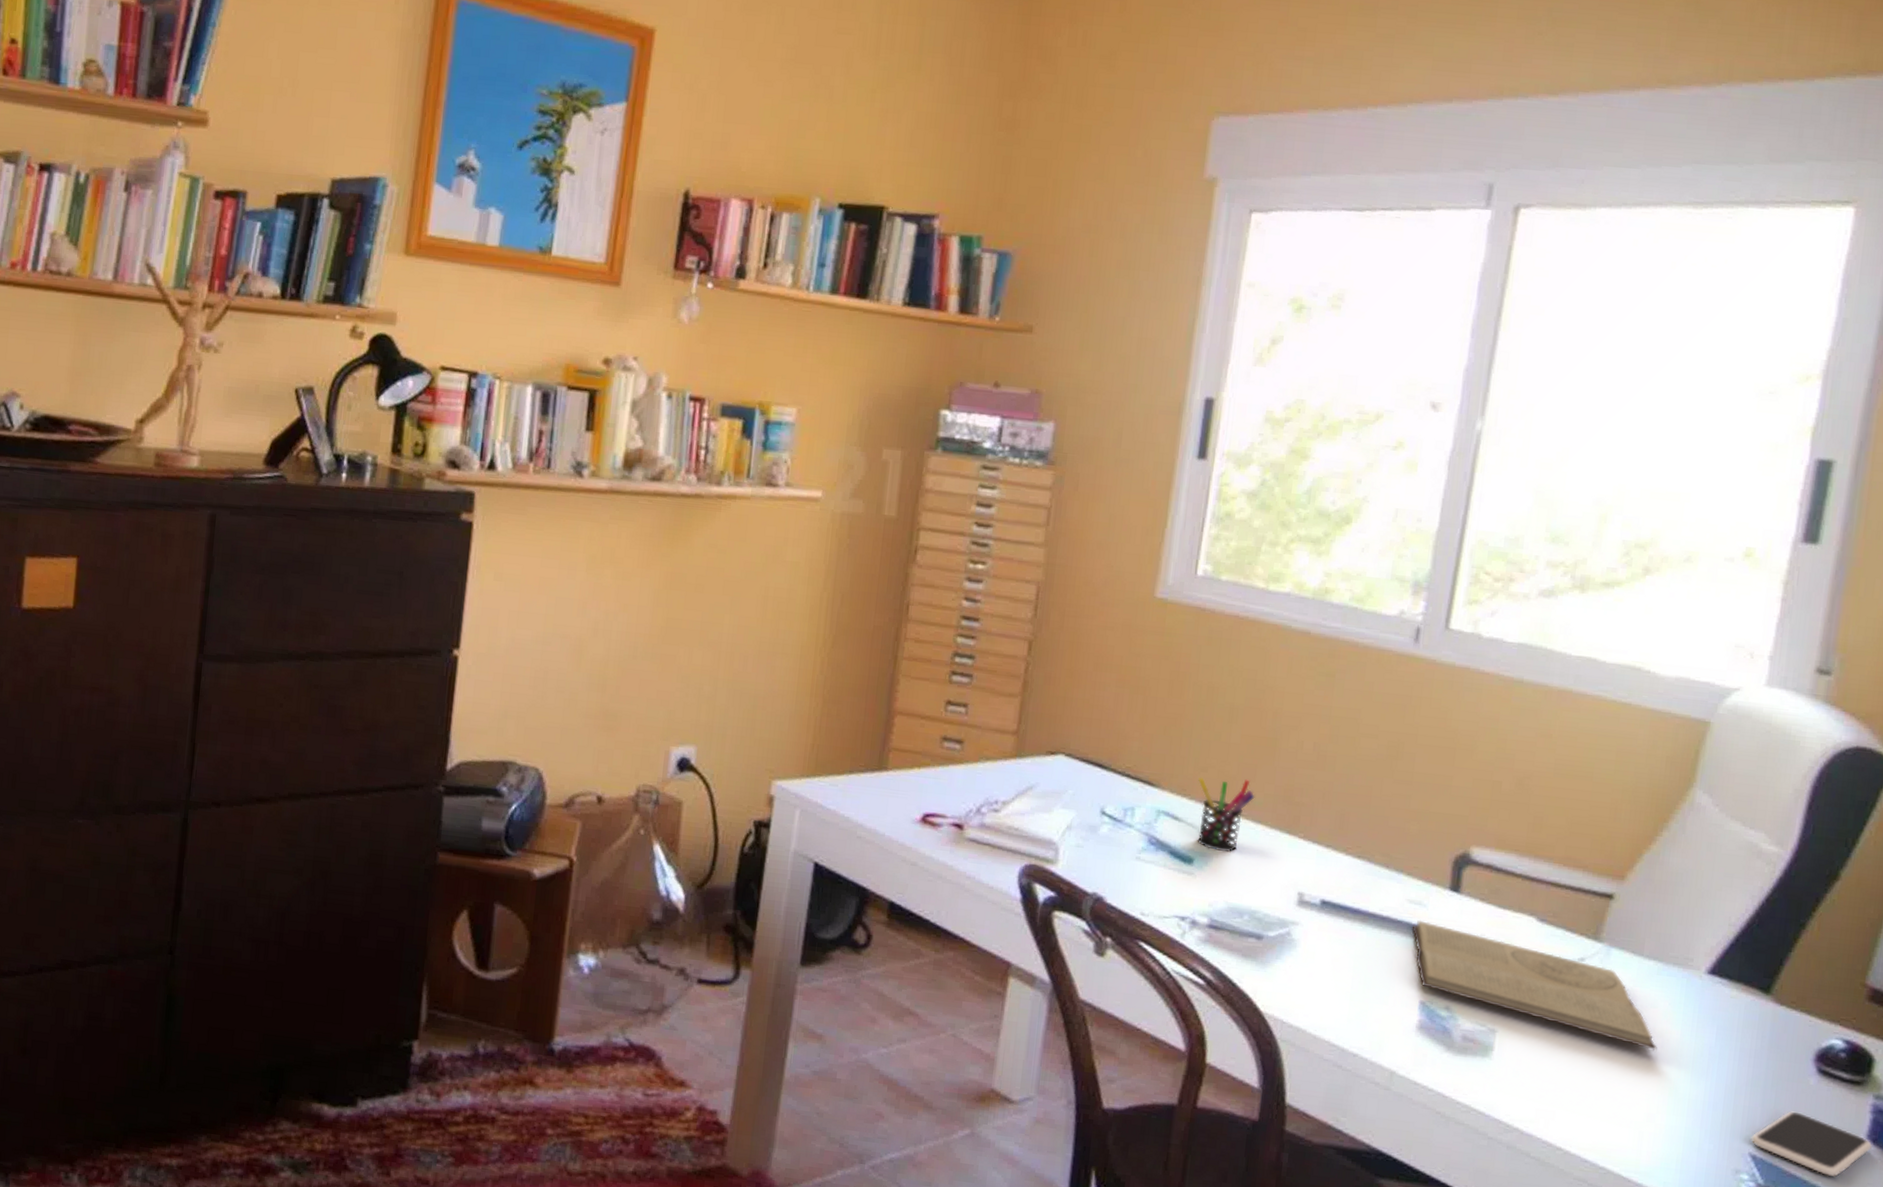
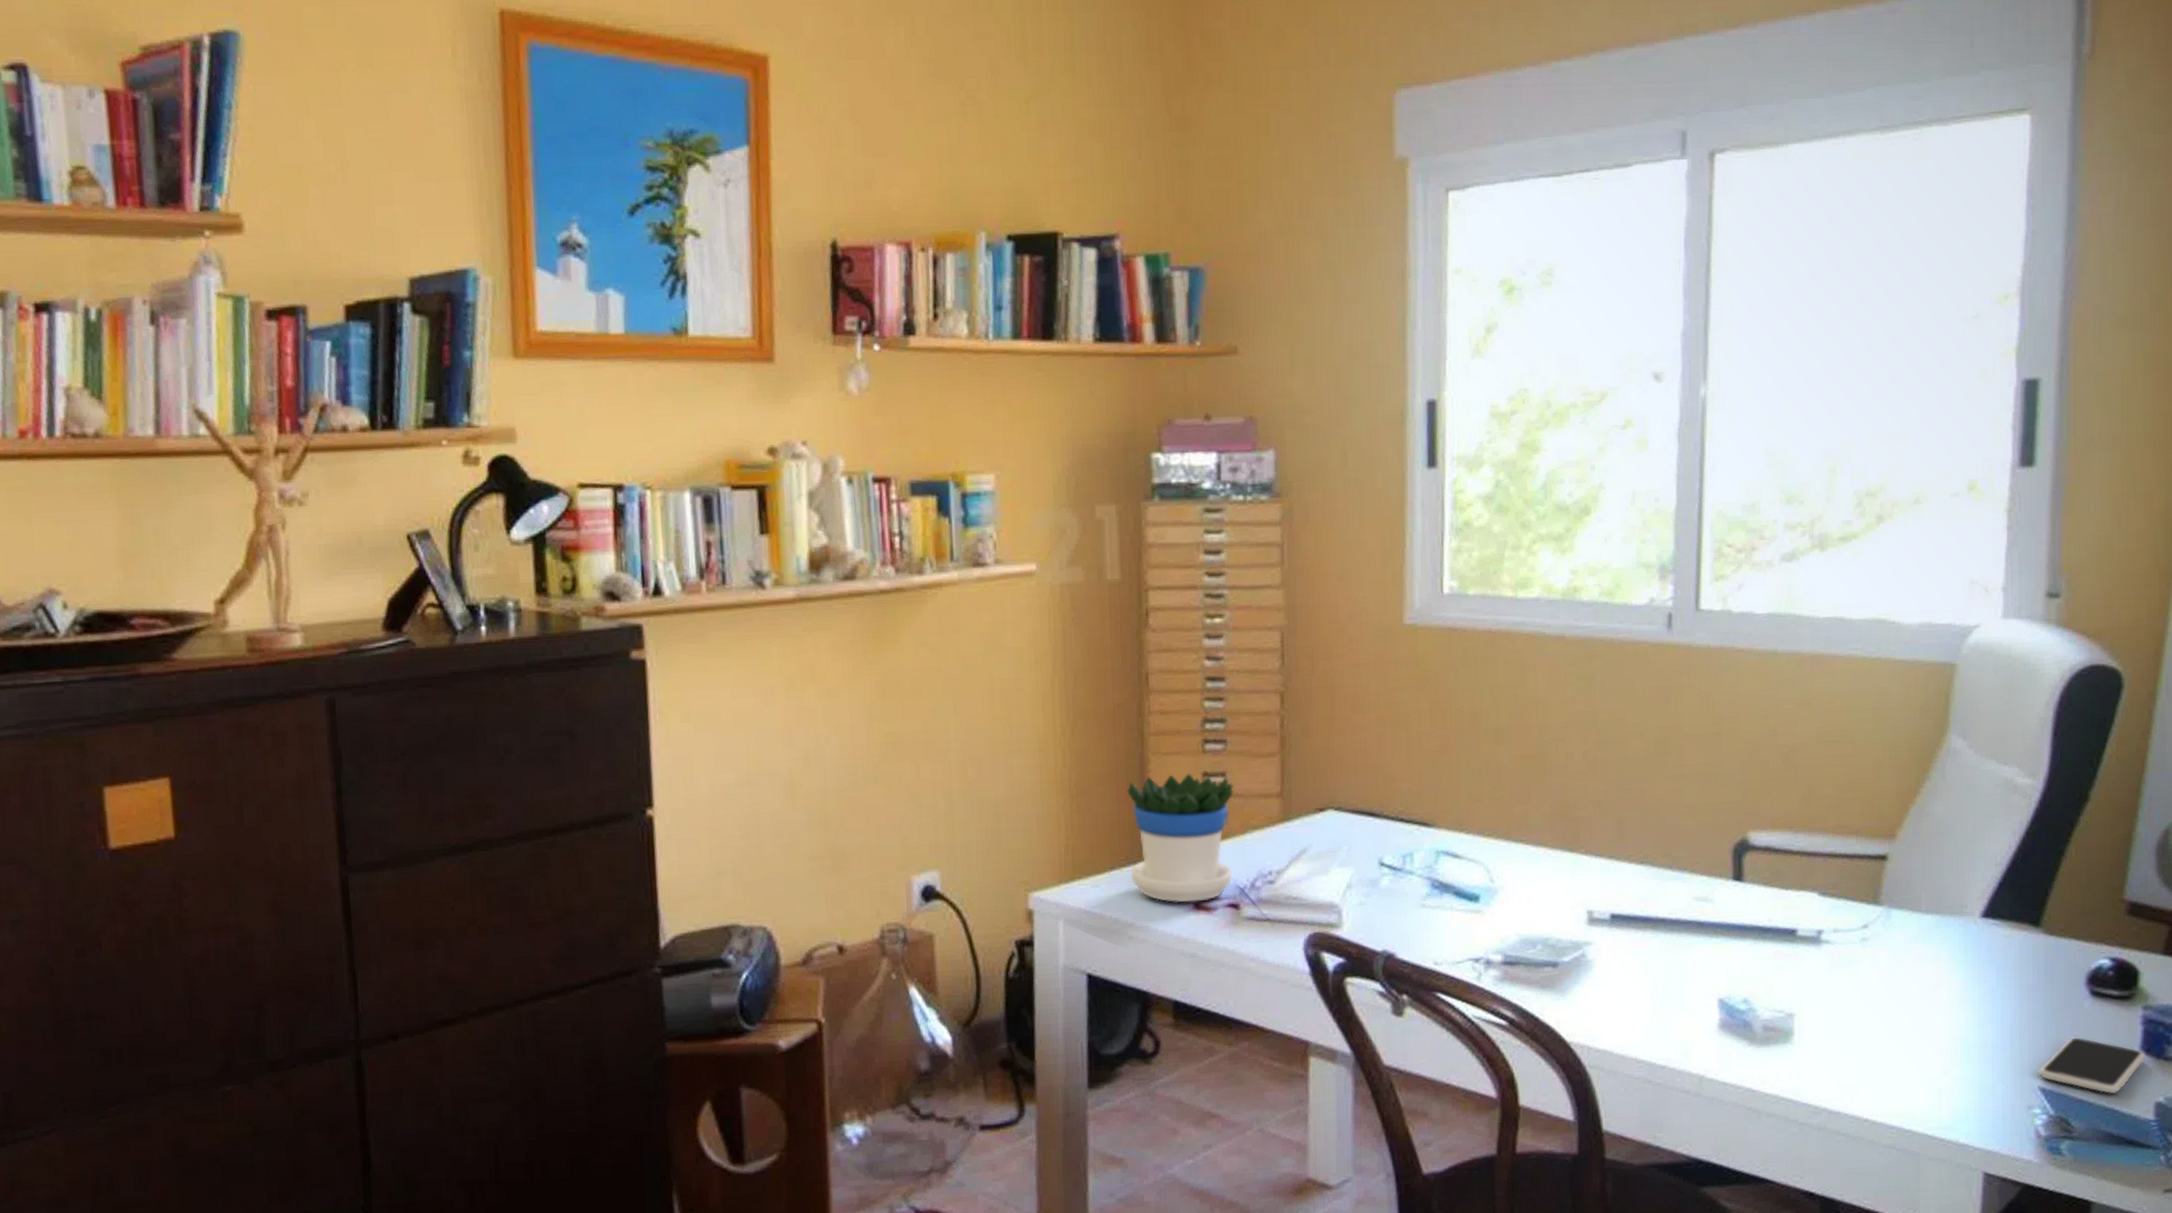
flowerpot: none [867,696,973,817] -> present [1127,773,1234,903]
pen holder: present [1197,777,1255,852] -> none [1473,802,1532,883]
book: present [1412,920,1657,1051] -> none [1701,916,1944,1004]

